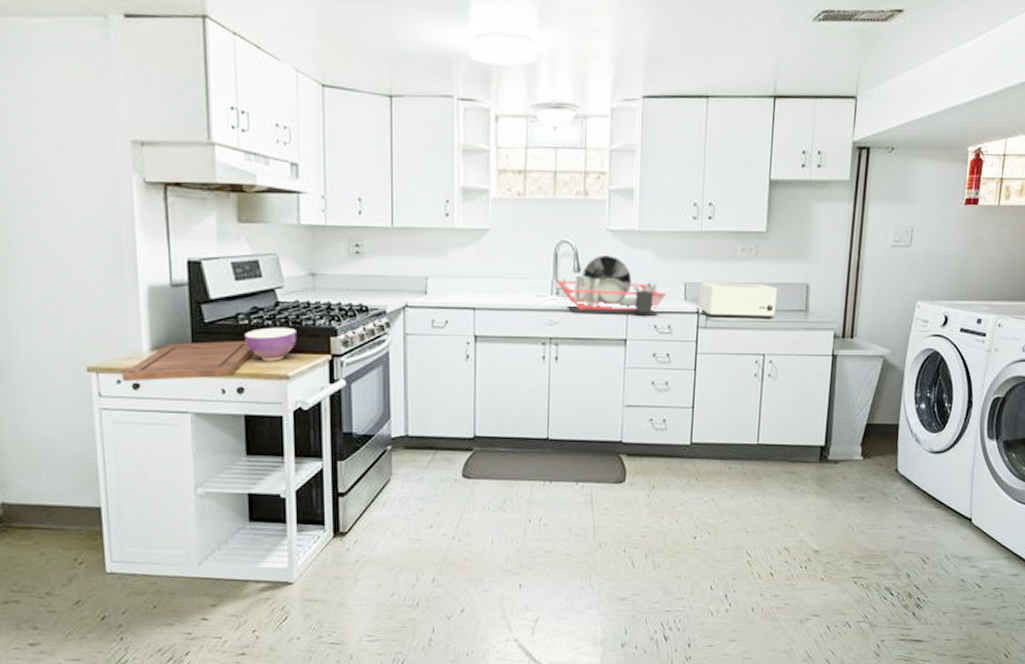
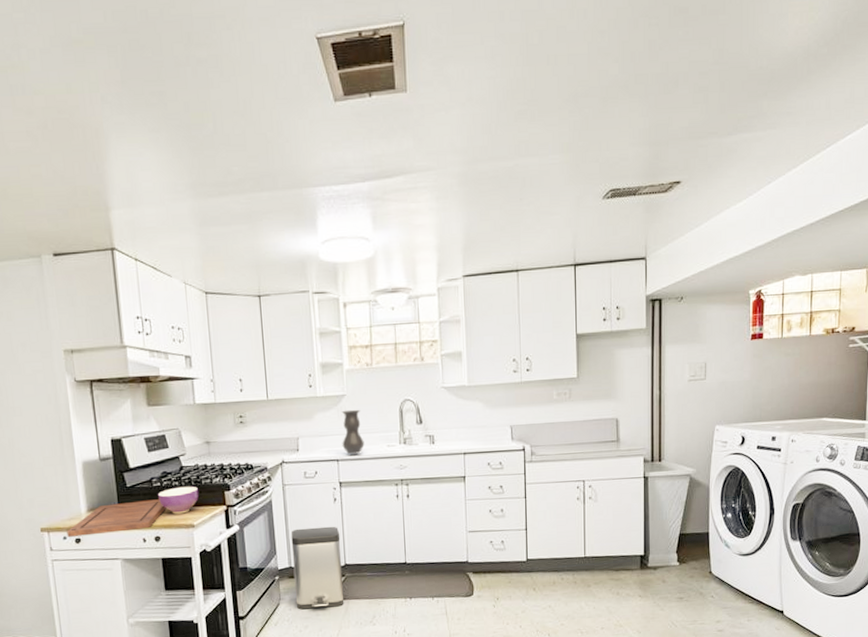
pedal bin: none [410,389,471,488] -> present [291,526,344,610]
vase: none [481,248,509,303] -> present [341,409,365,455]
dish rack: present [557,256,667,316] -> none [404,408,497,459]
toaster: present [698,282,778,319] -> none [523,422,592,453]

